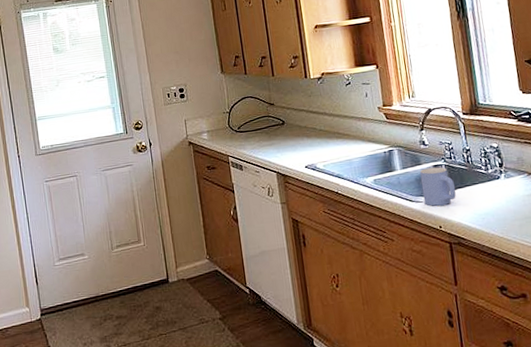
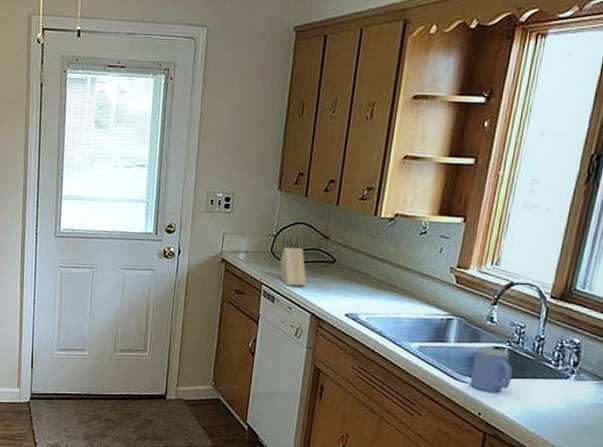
knife block: none [235,108,267,153] -> present [280,235,307,287]

